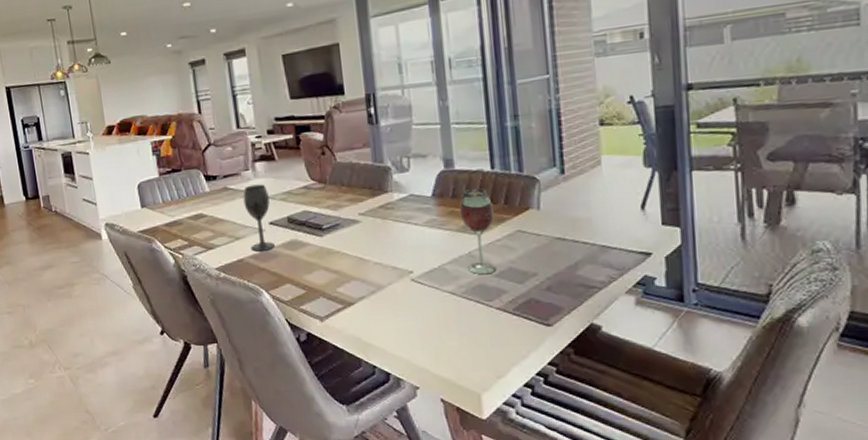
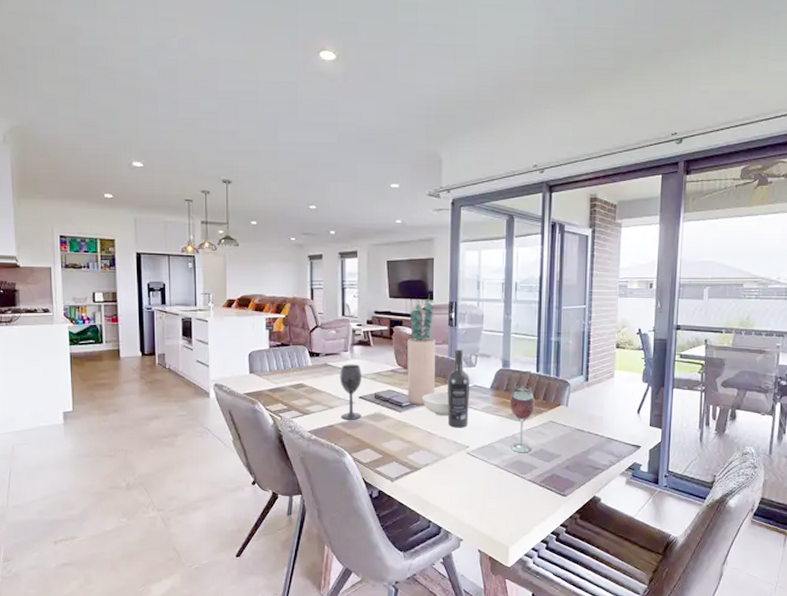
vase: none [318,88,362,227] -> present [407,294,436,405]
bowl: none [345,207,382,237] -> present [421,392,449,416]
wine bottle: none [374,150,409,250] -> present [447,348,470,428]

